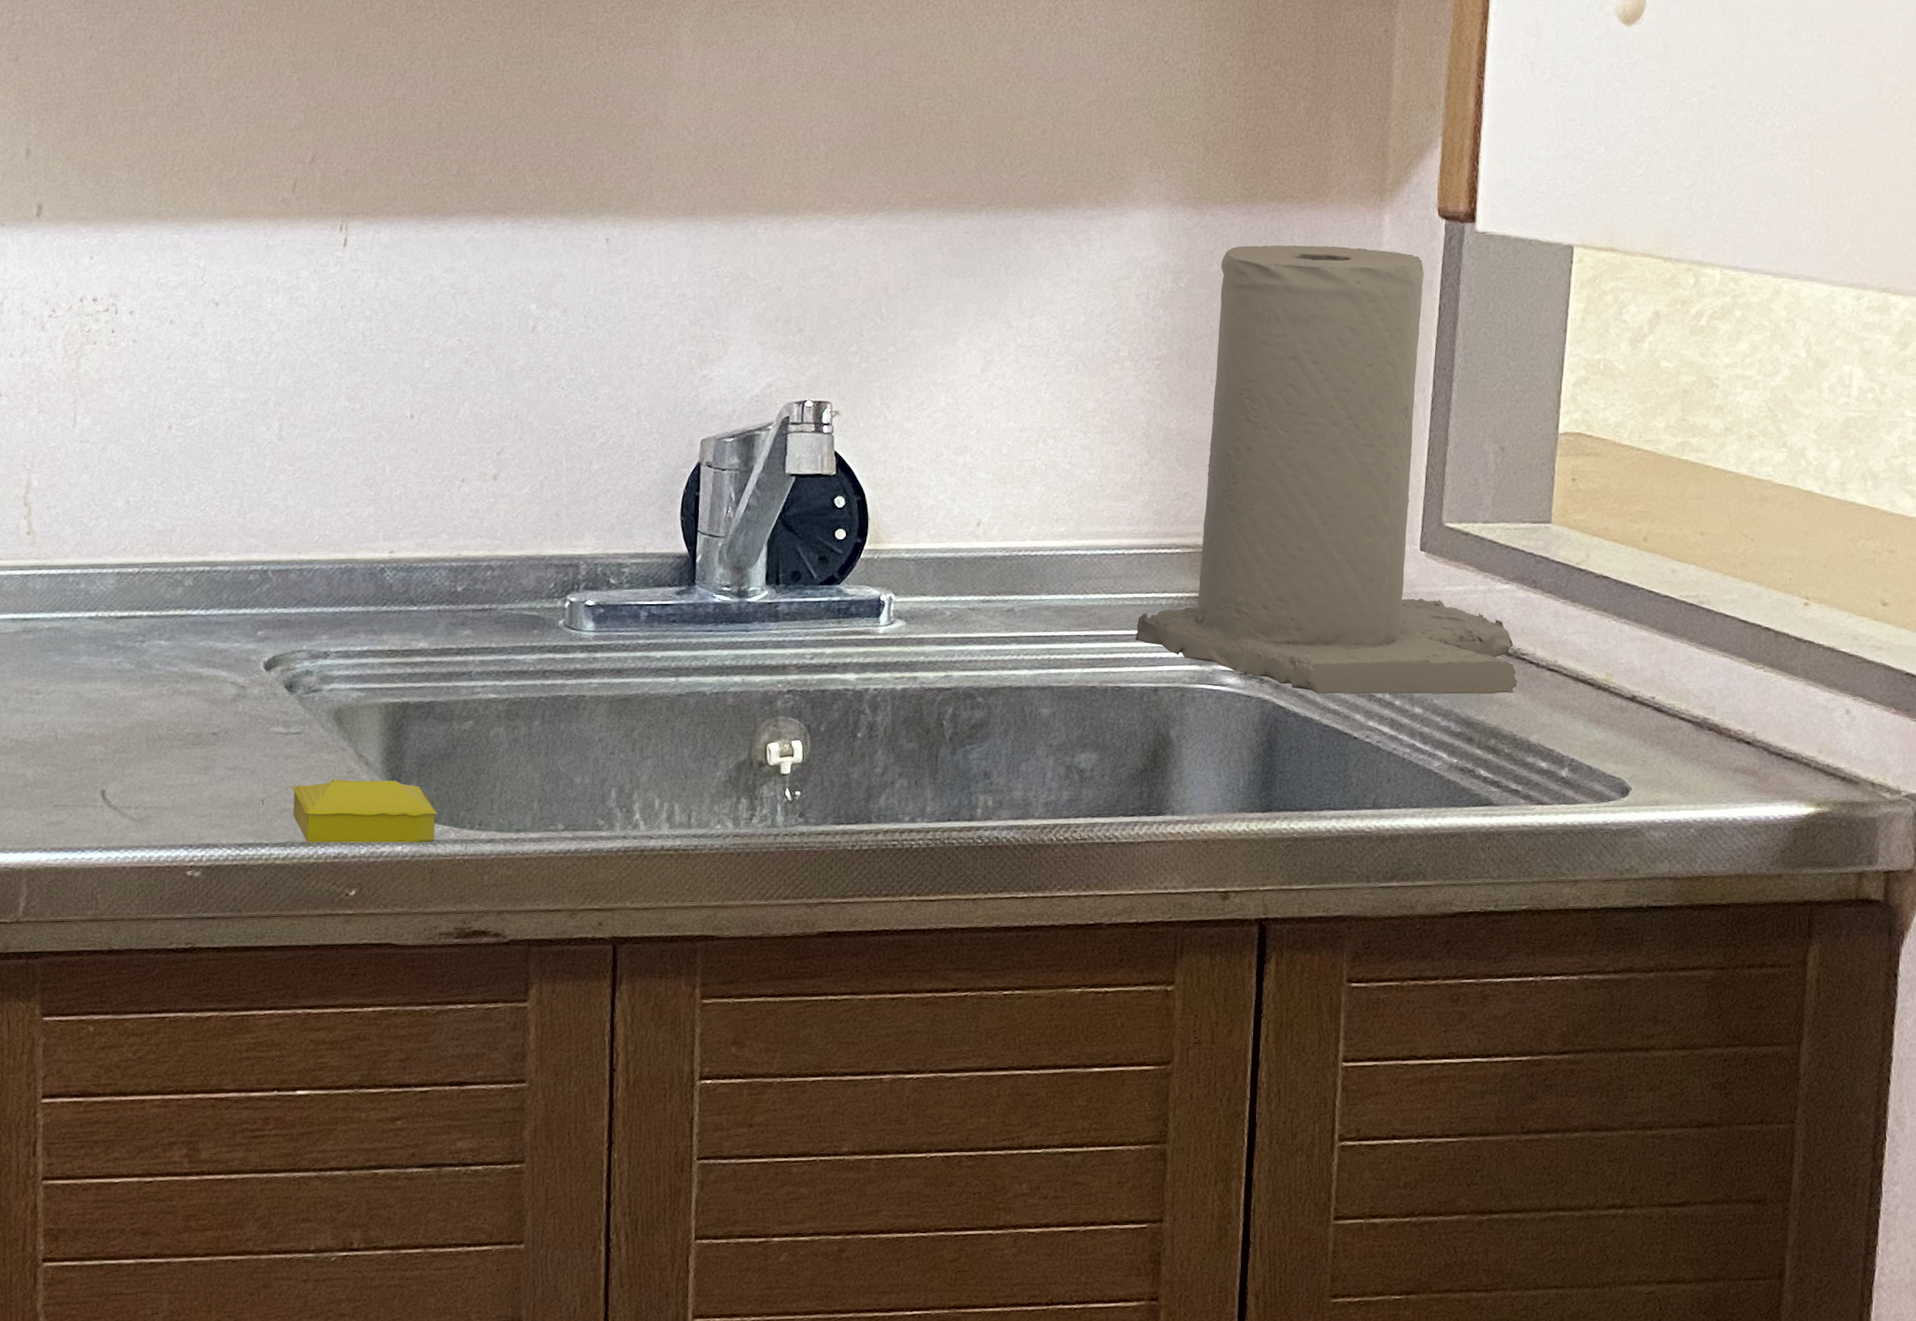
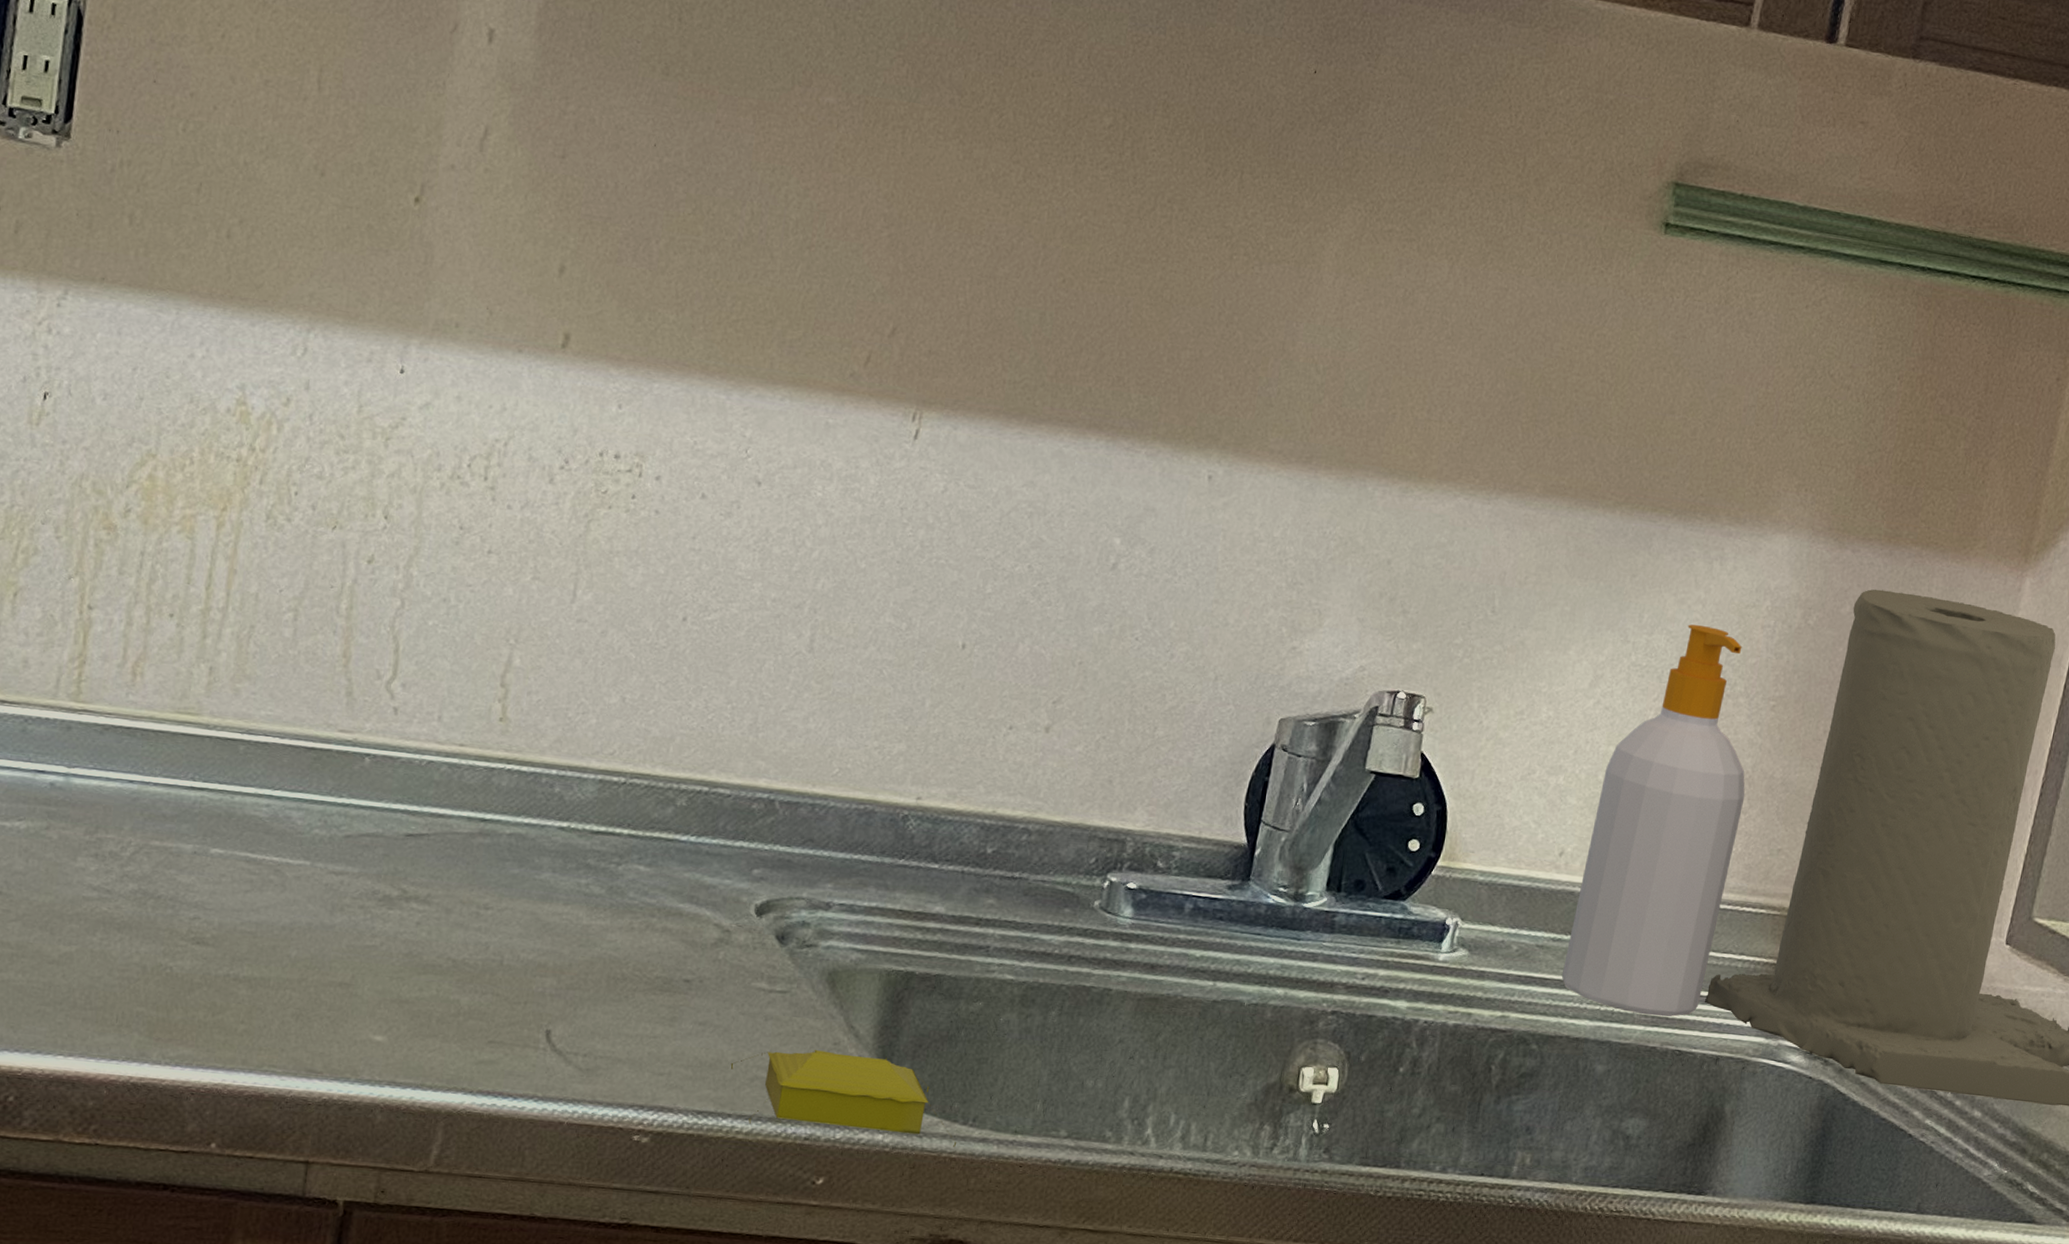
soap bottle: none [996,303,1145,658] -> present [1561,624,1745,1017]

